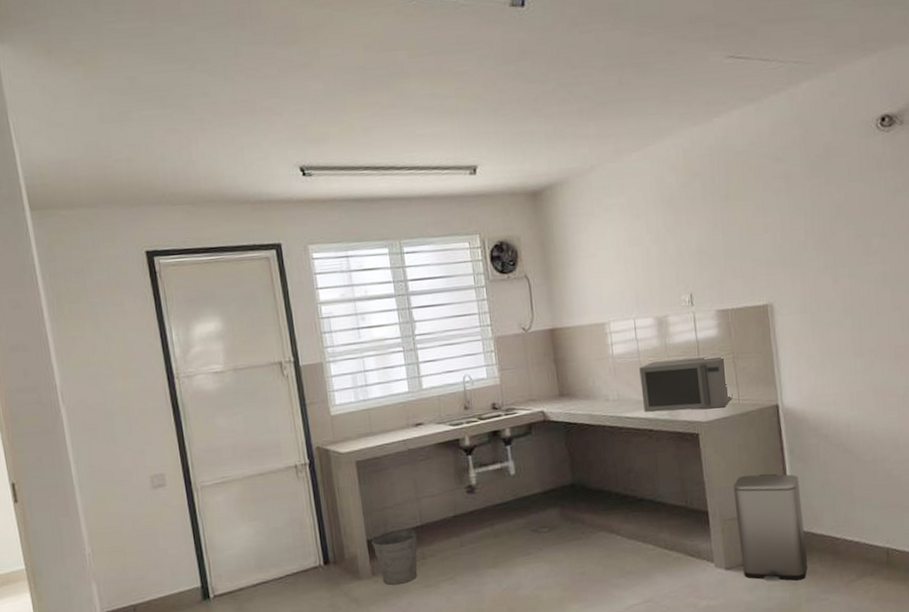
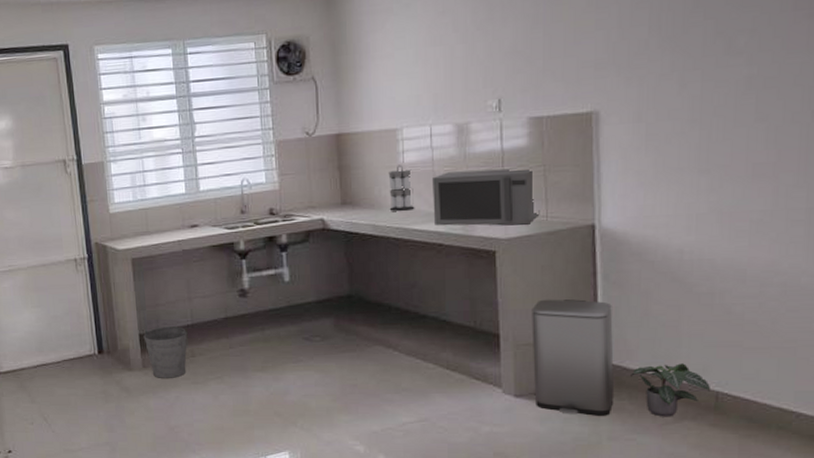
spice rack: none [600,356,626,402] -> present [388,164,415,212]
potted plant: none [819,525,882,576] -> present [631,363,710,417]

